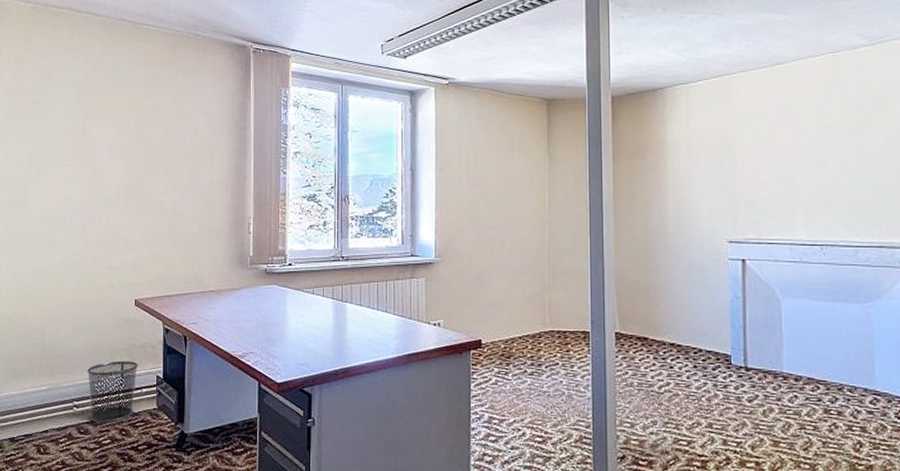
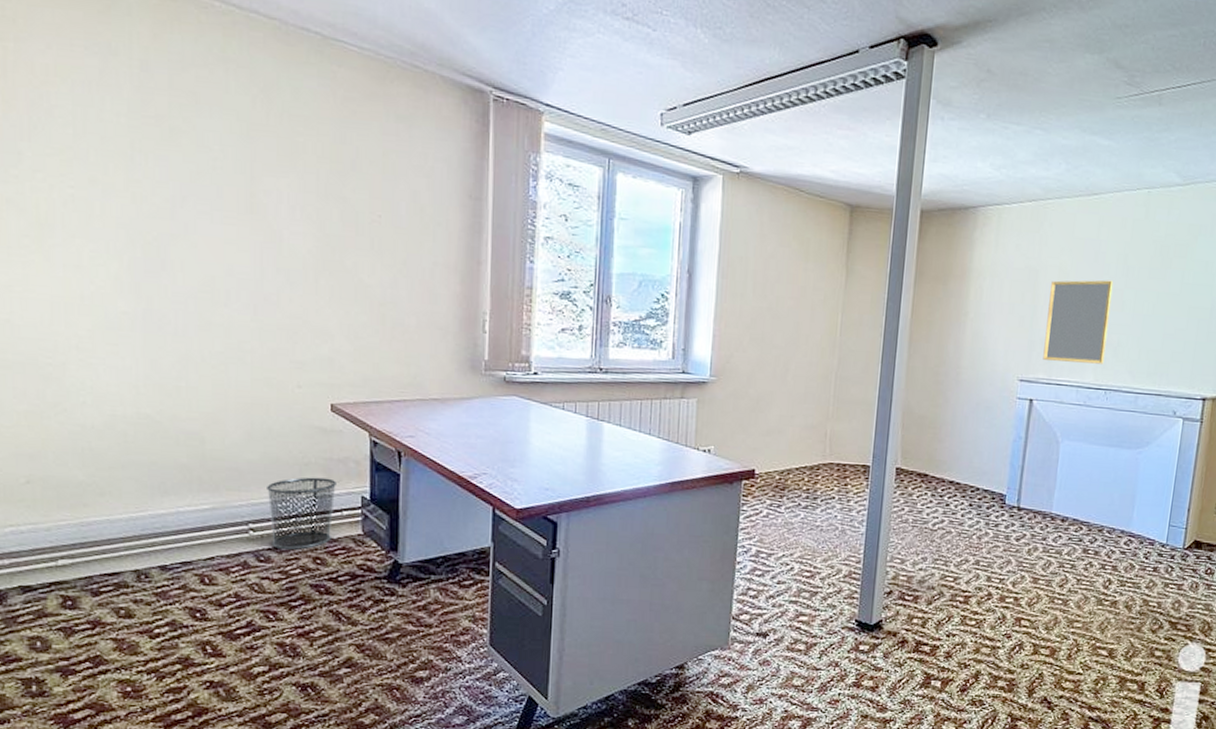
home mirror: none [747,140,815,221] -> present [1043,280,1114,364]

